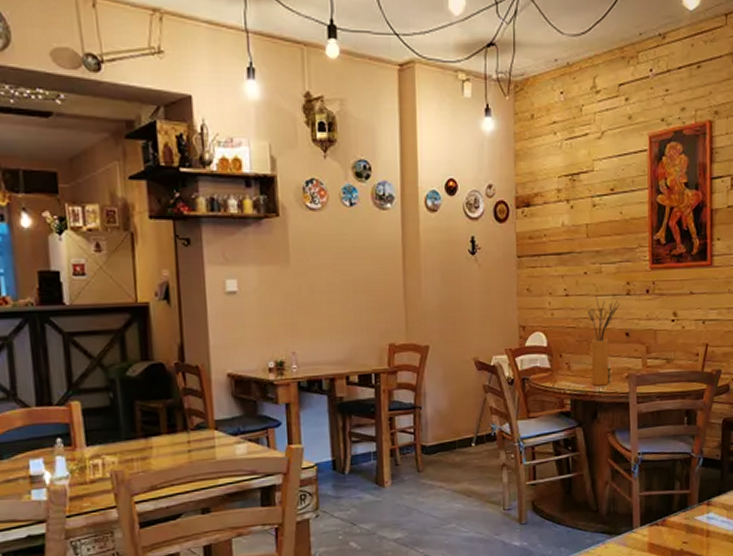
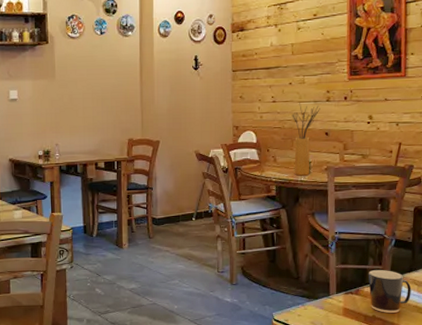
mug: none [674,494,721,545] -> present [368,269,412,313]

